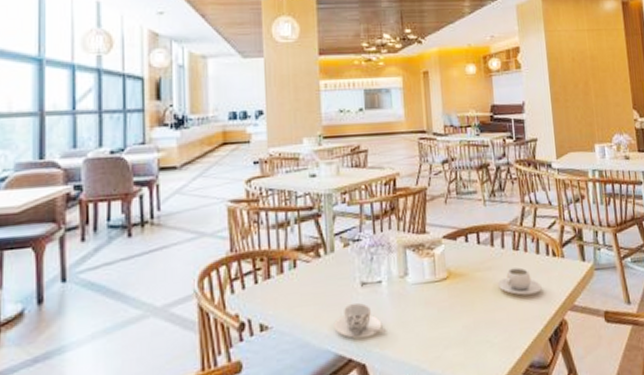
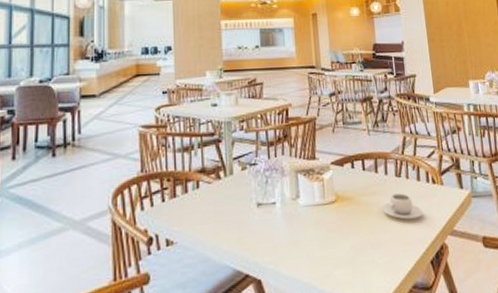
teacup: present [333,302,387,338] -> none [232,222,281,255]

